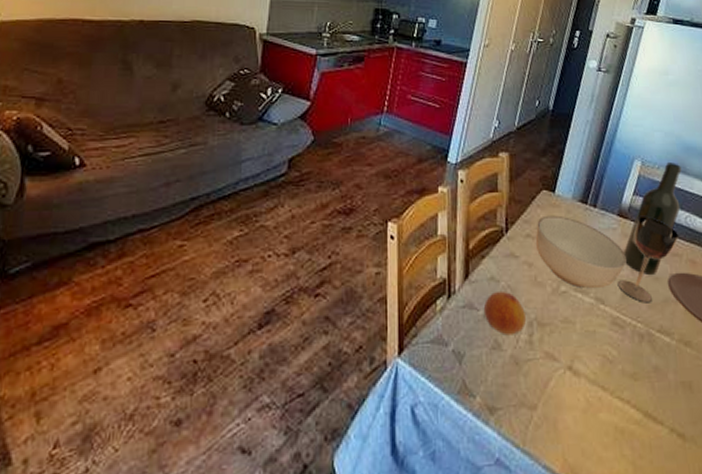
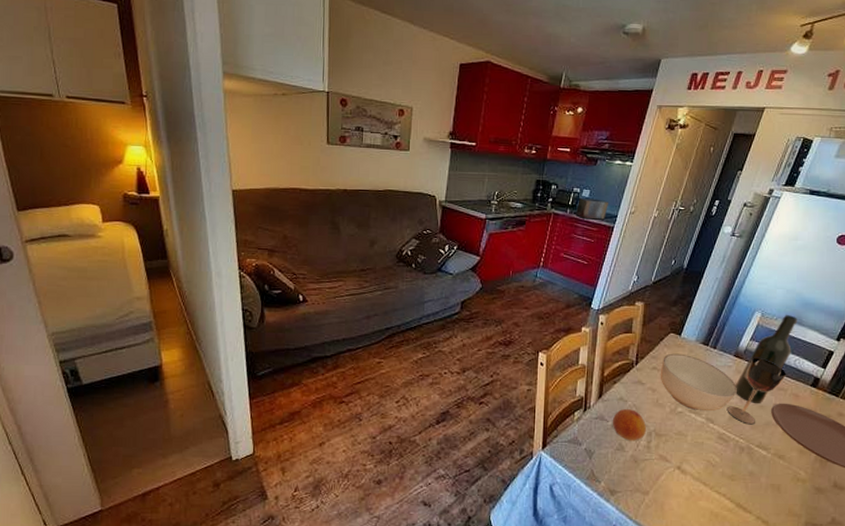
toaster: none [421,28,459,56] -> present [575,197,608,221]

